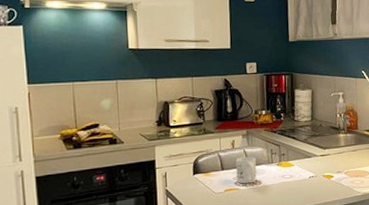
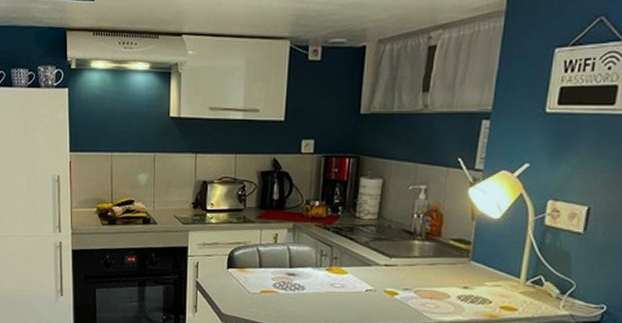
mug: present [236,156,257,184] -> none [276,255,301,288]

